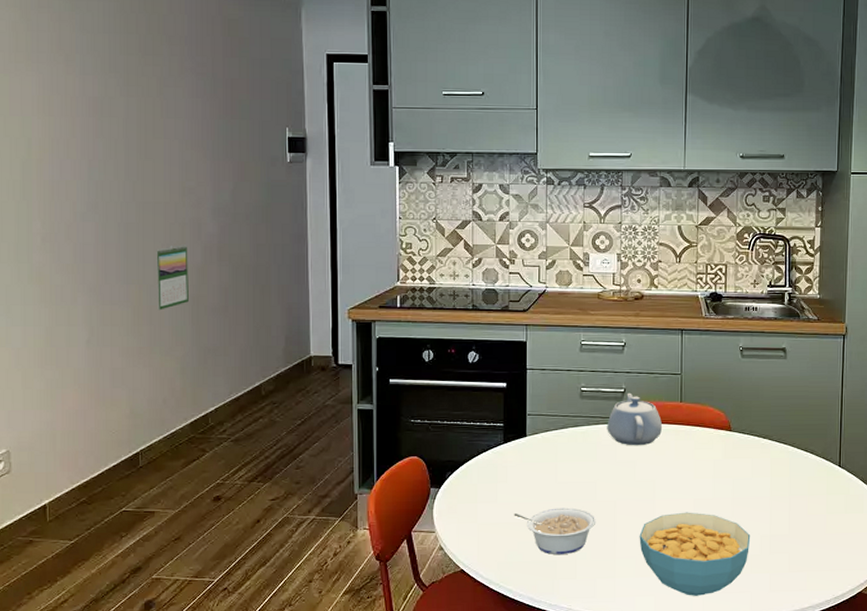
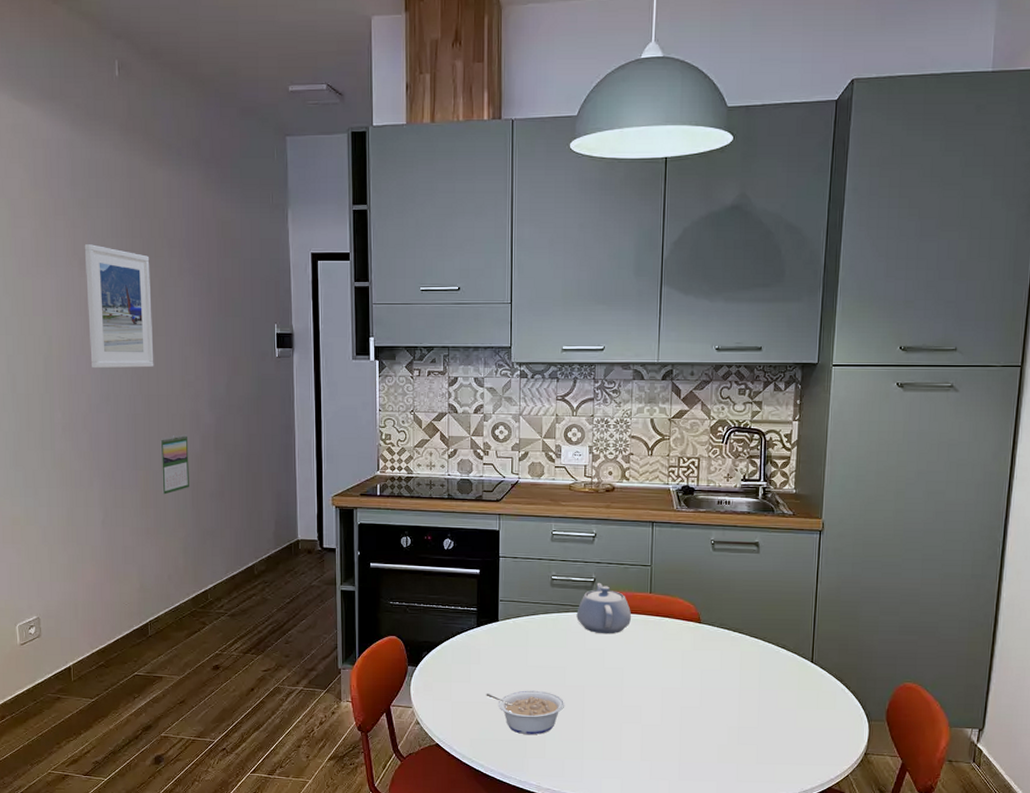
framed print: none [71,39,150,174] -> present [84,244,154,369]
cereal bowl: present [639,512,751,596] -> none [607,700,718,781]

